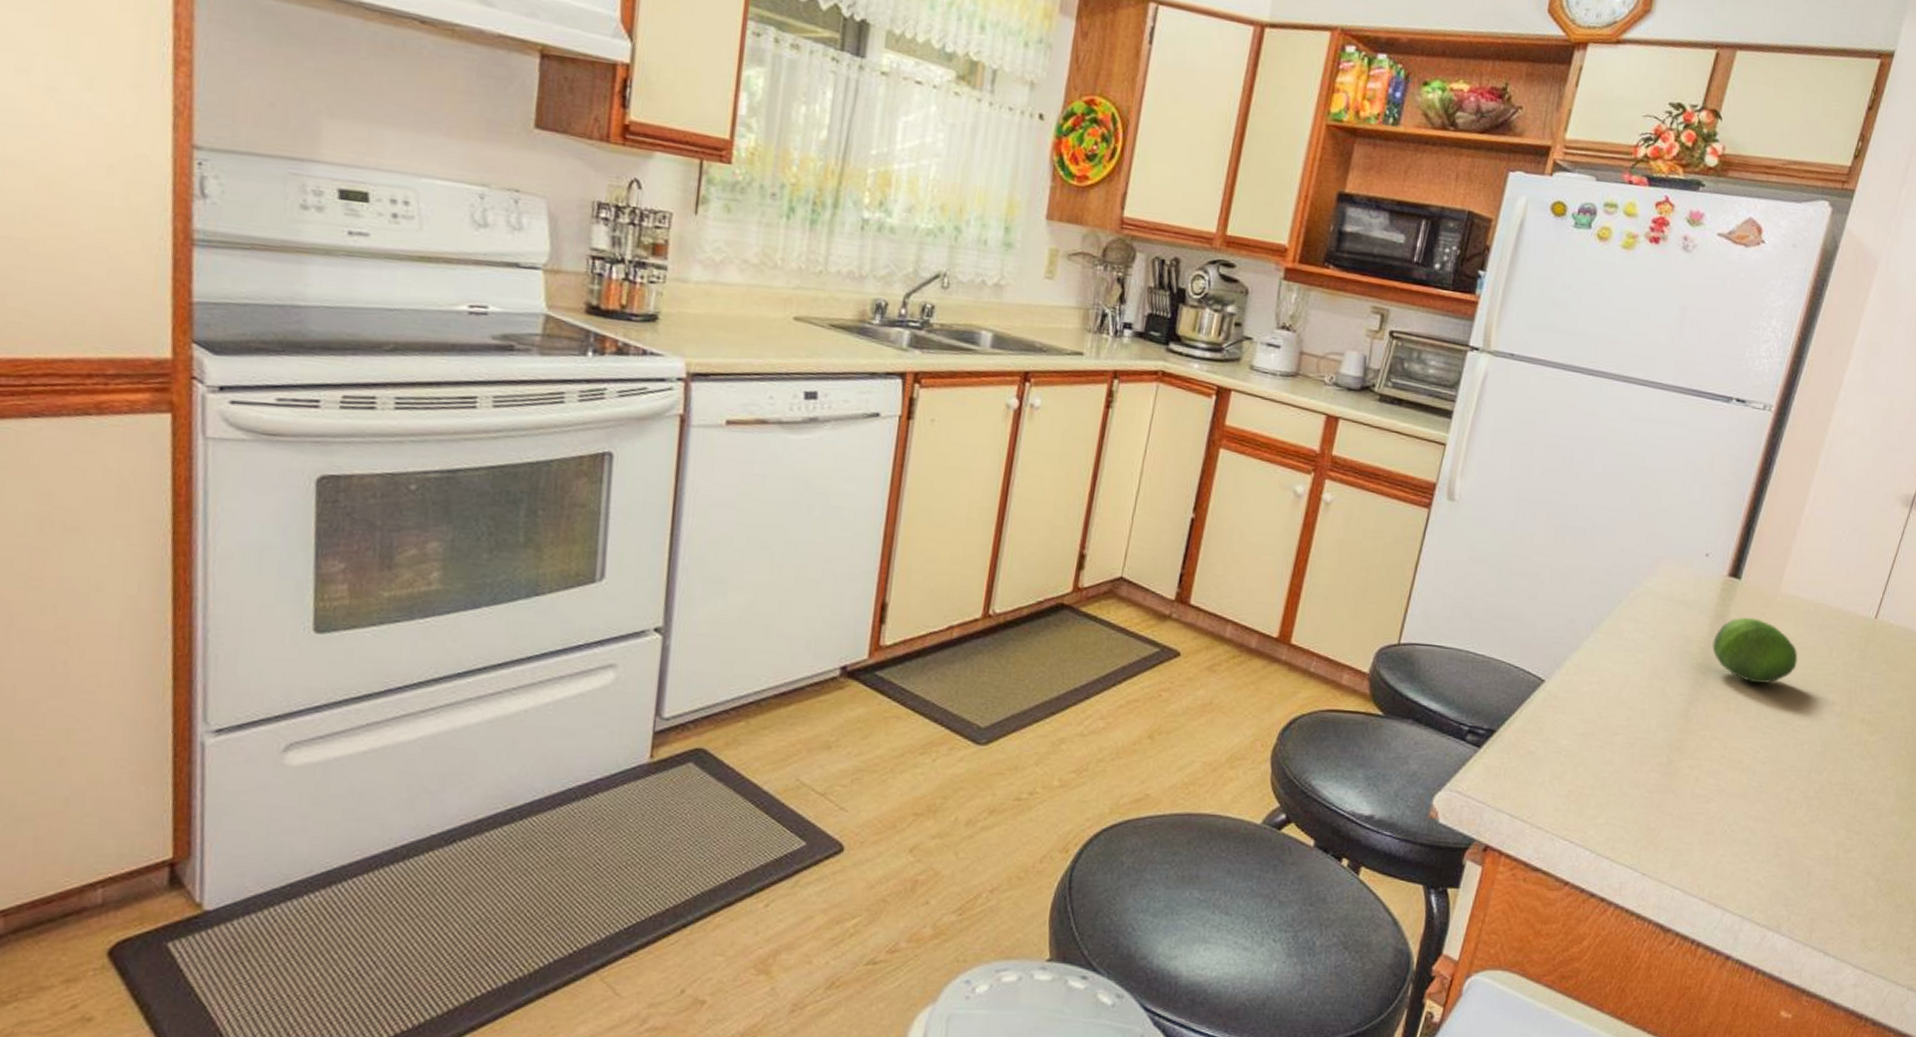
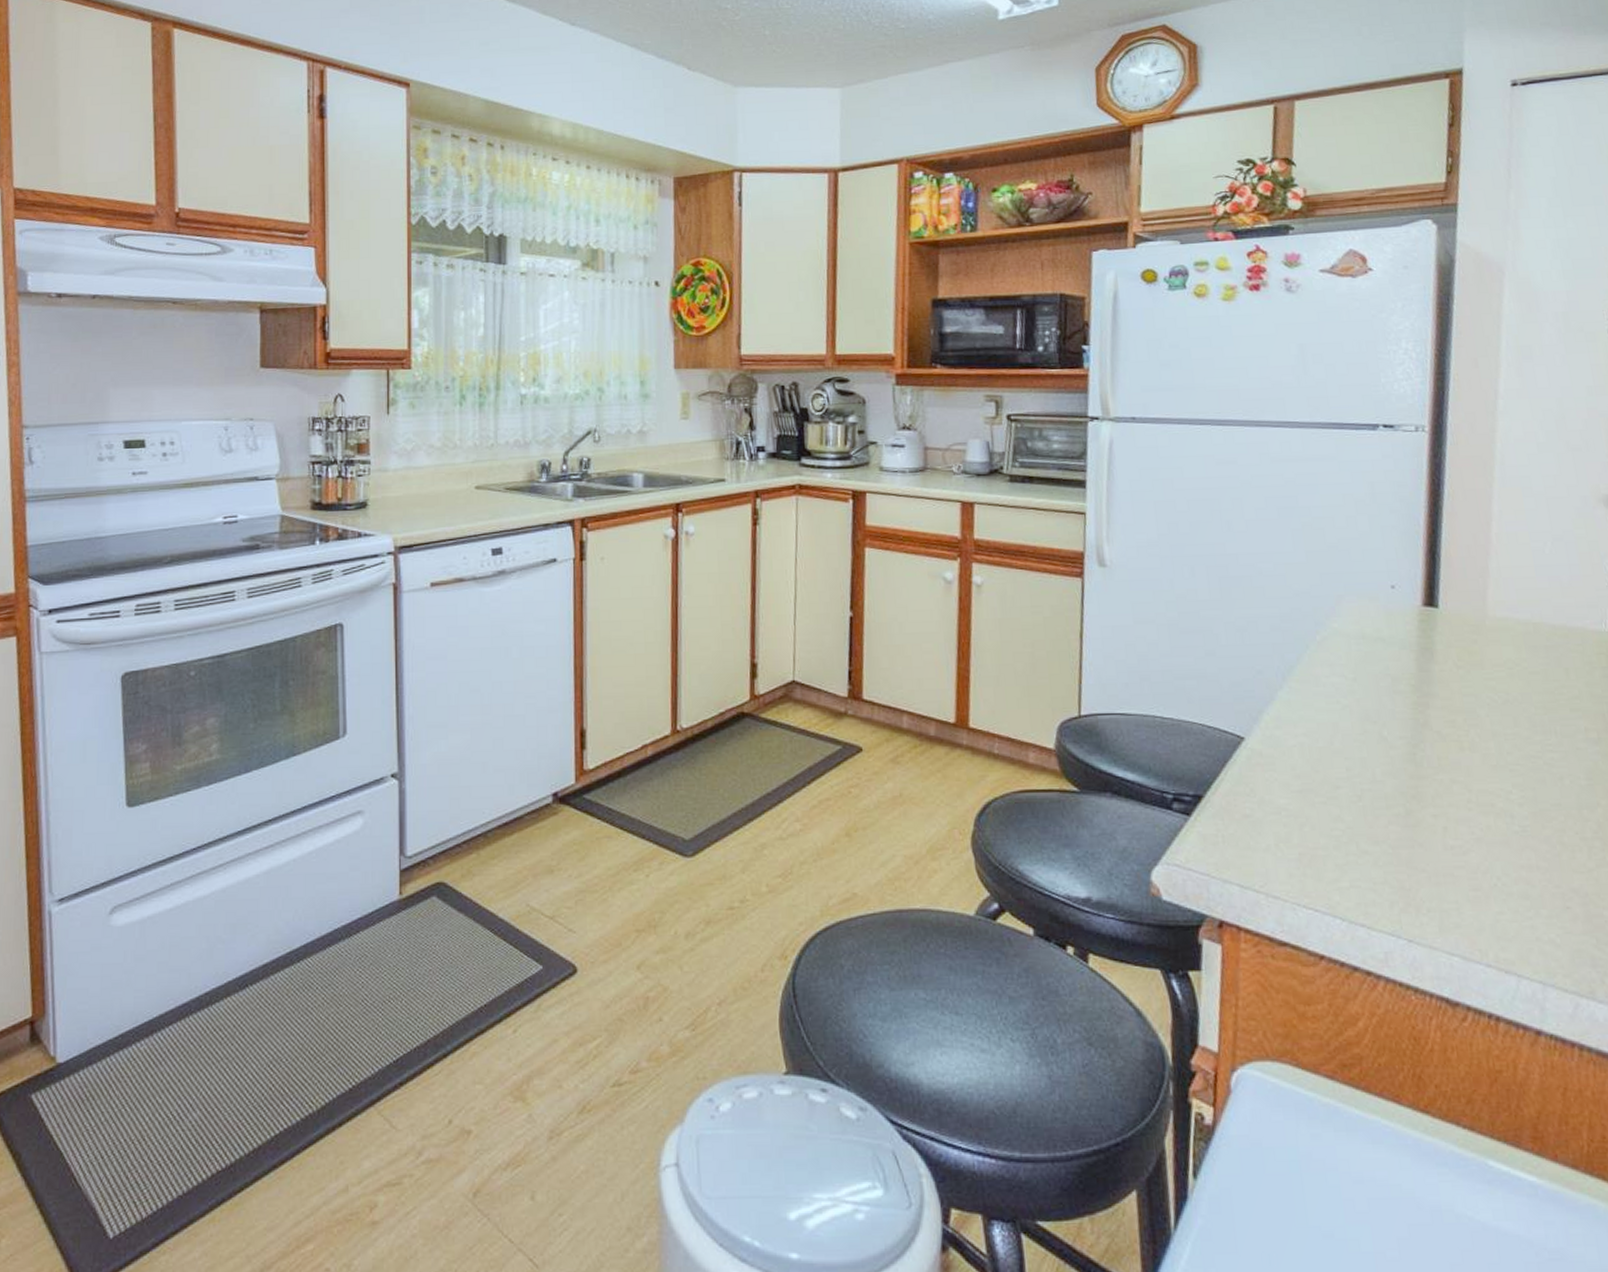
fruit: present [1712,617,1798,684] -> none [1423,646,1530,717]

